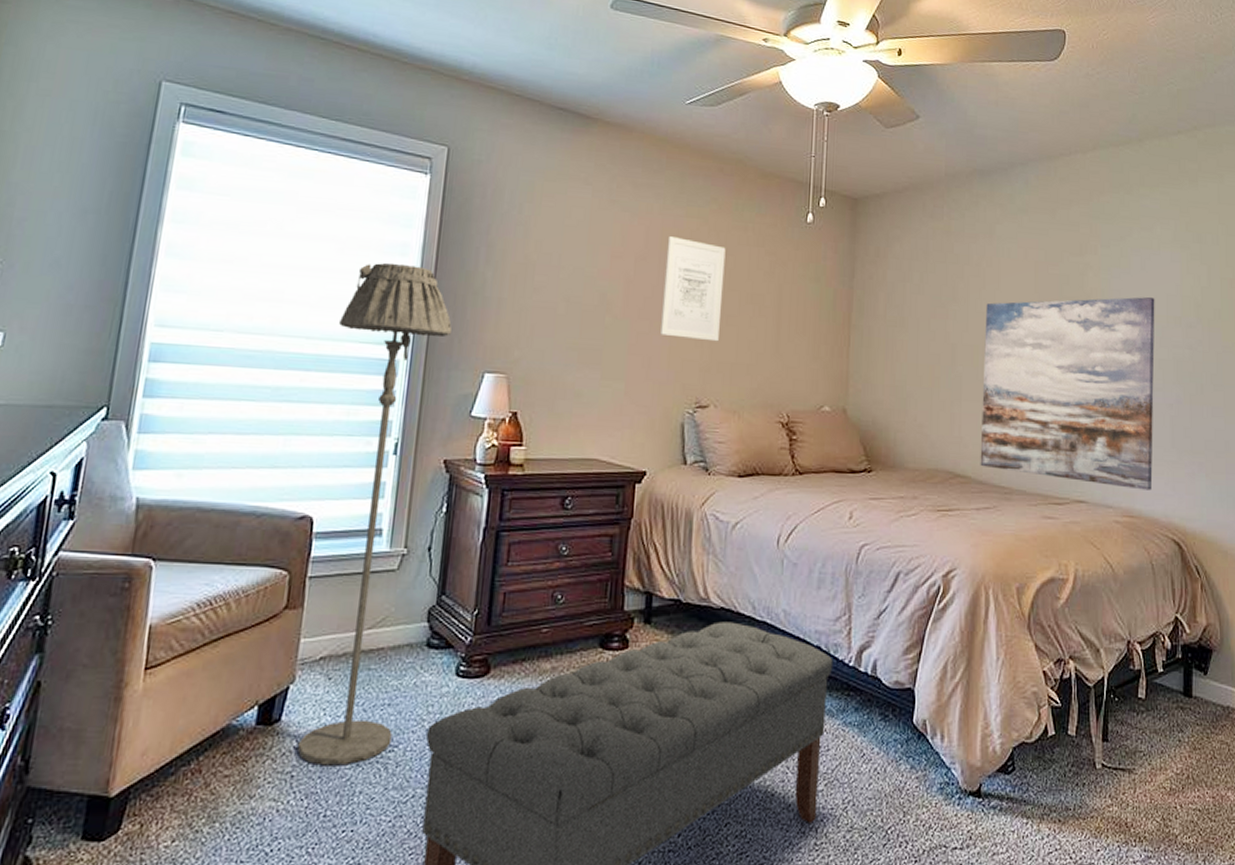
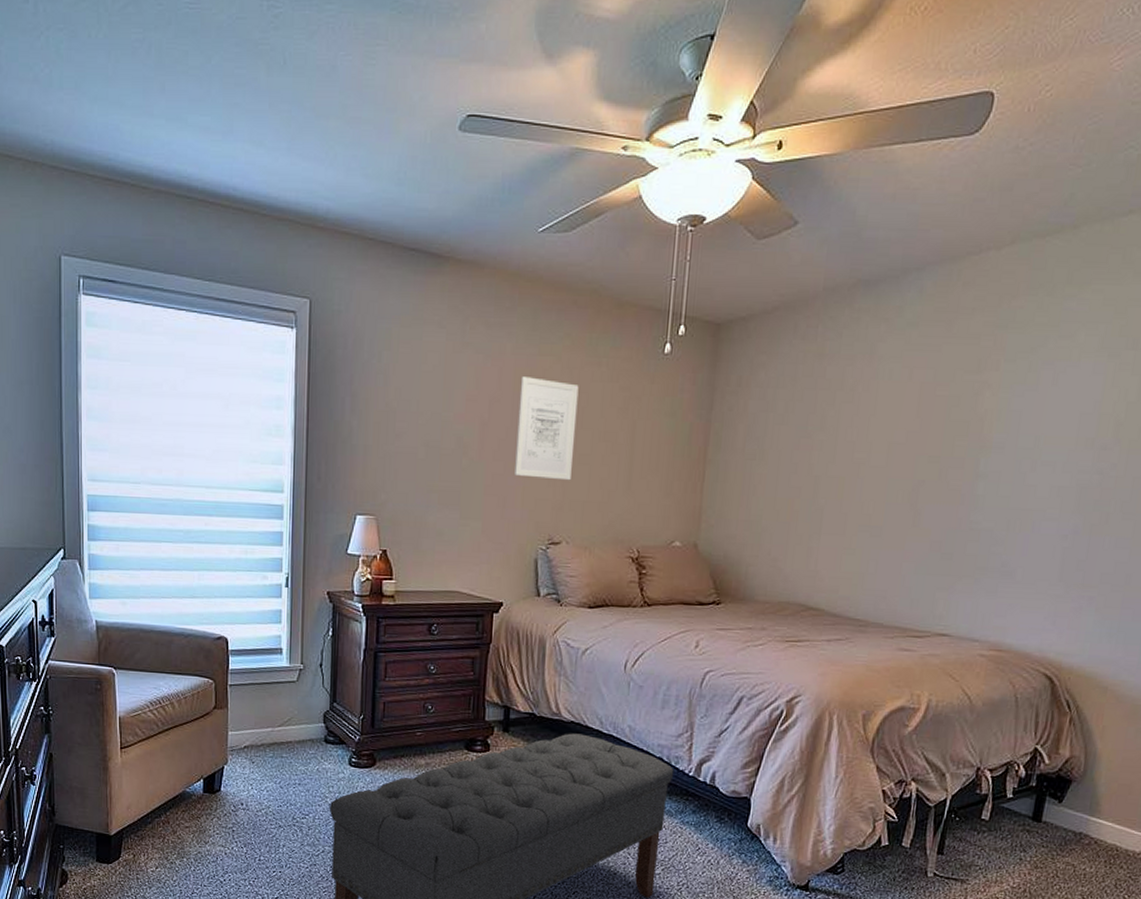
floor lamp: present [296,262,452,766] -> none [231,416,325,826]
wall art: present [980,296,1155,491] -> none [835,416,1065,625]

